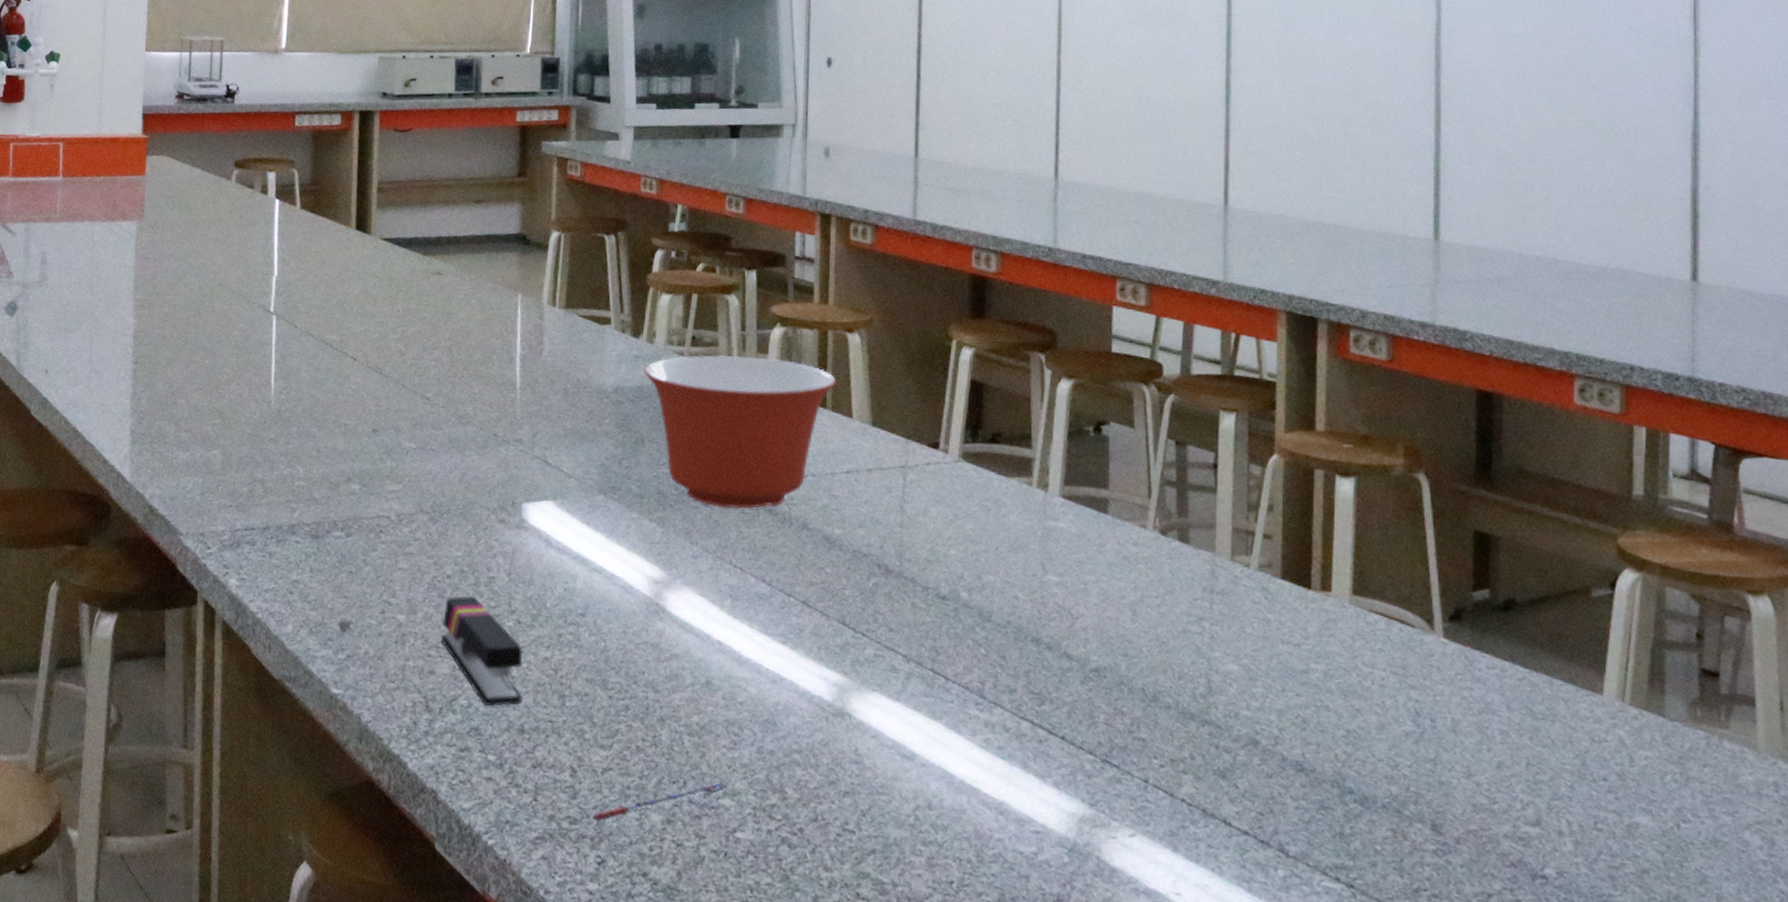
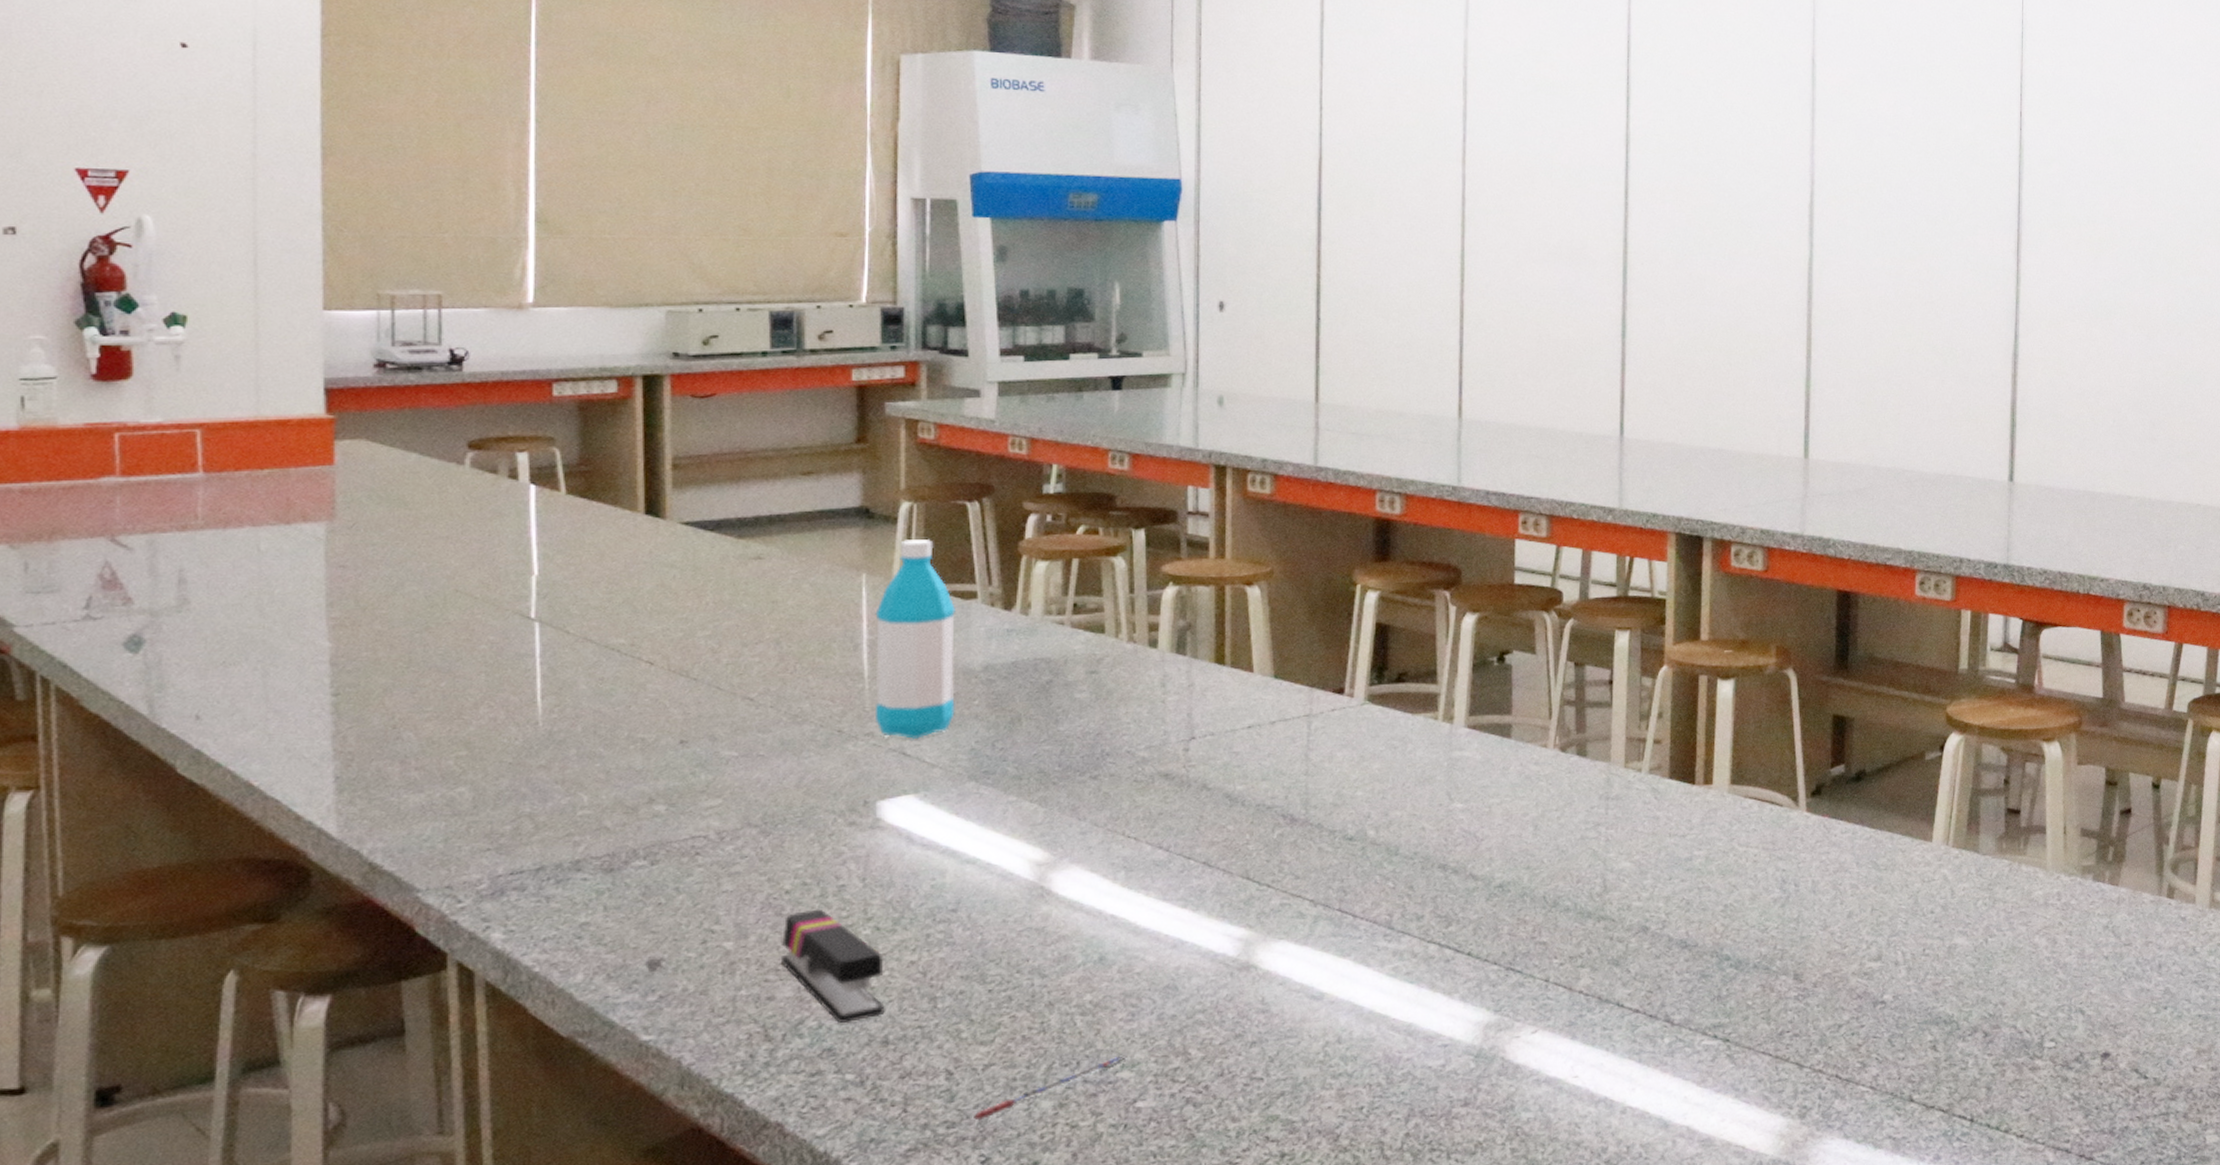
water bottle: none [523,266,593,450] -> present [874,540,956,740]
mixing bowl: present [644,355,836,509] -> none [1019,619,1235,779]

